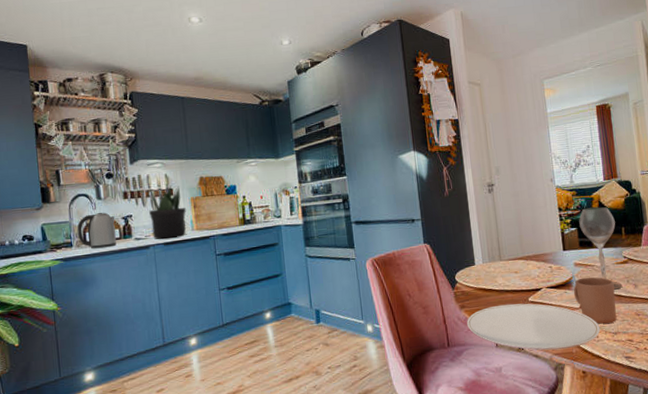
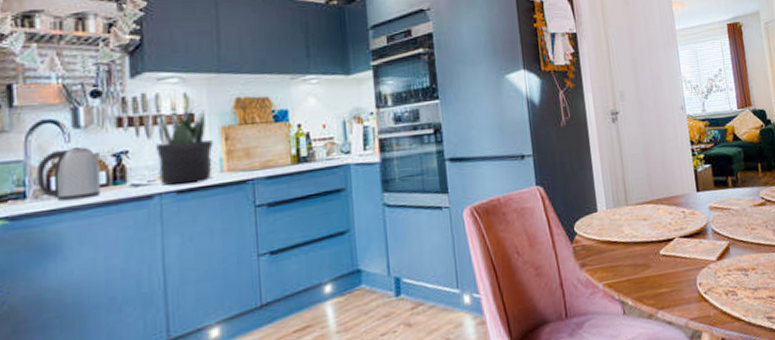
plate: present [467,303,601,351] -> none [588,257,740,316]
mug: present [573,277,617,324] -> none [709,222,757,279]
wineglass: present [579,206,623,290] -> none [713,139,761,237]

